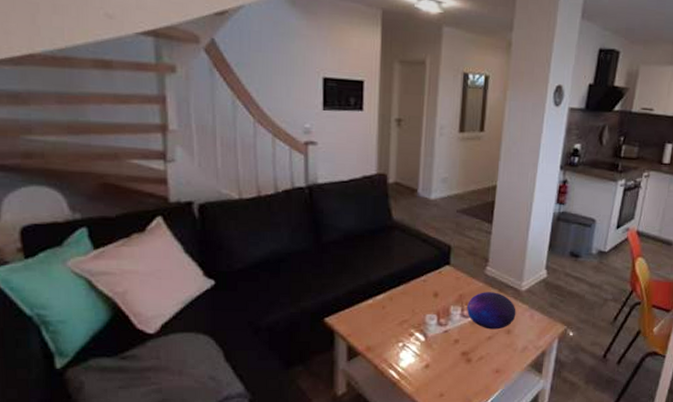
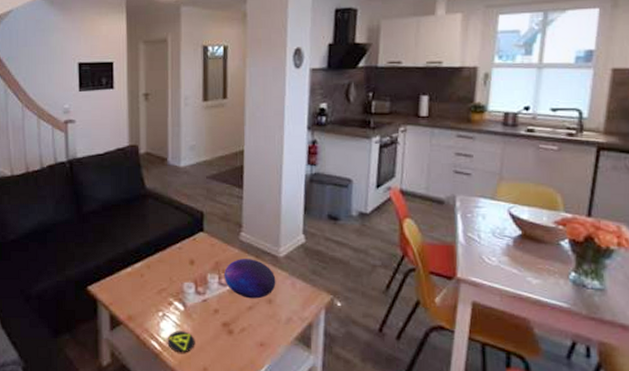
coaster: none [406,360,434,381] -> present [167,331,195,353]

